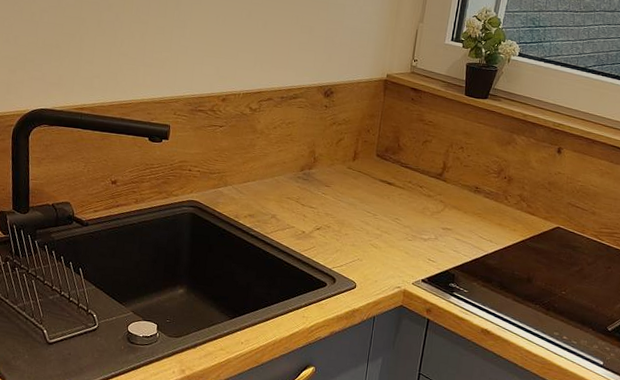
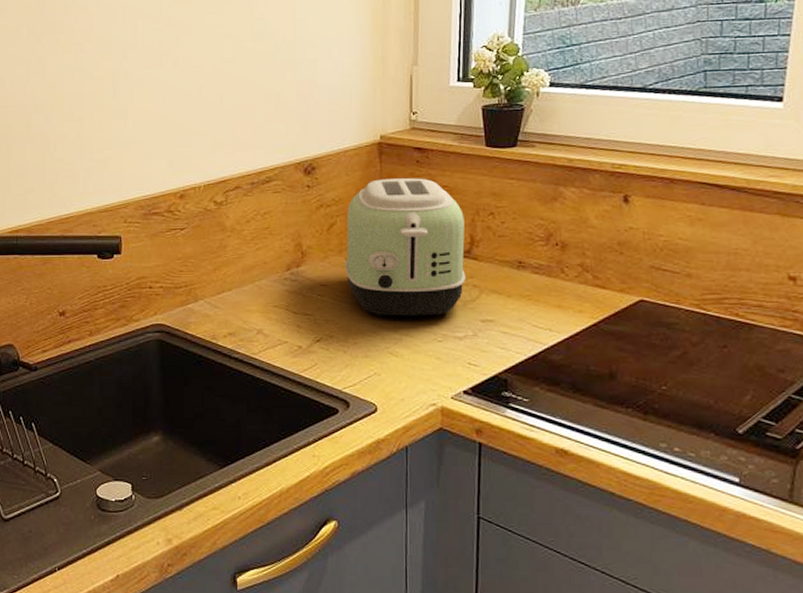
toaster: none [345,108,441,221] -> present [344,178,466,316]

